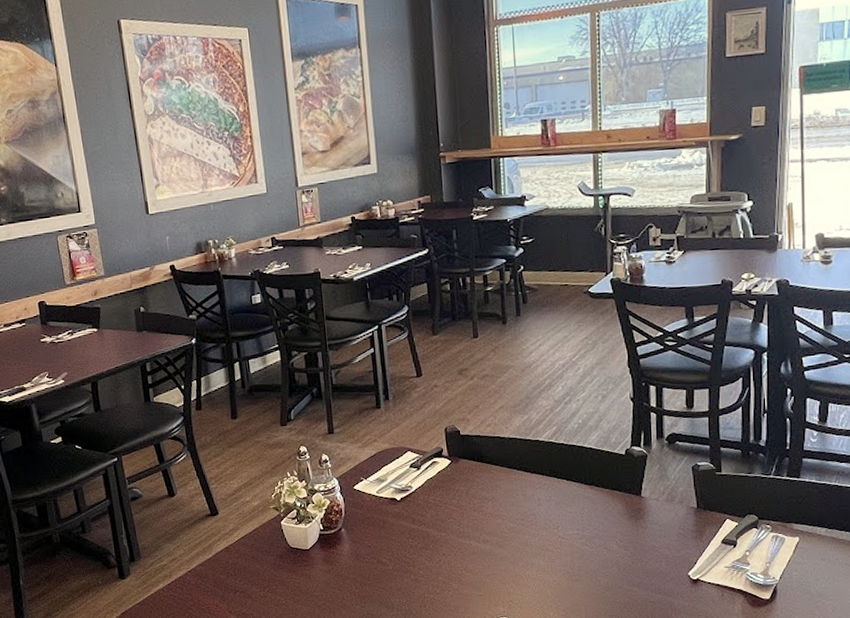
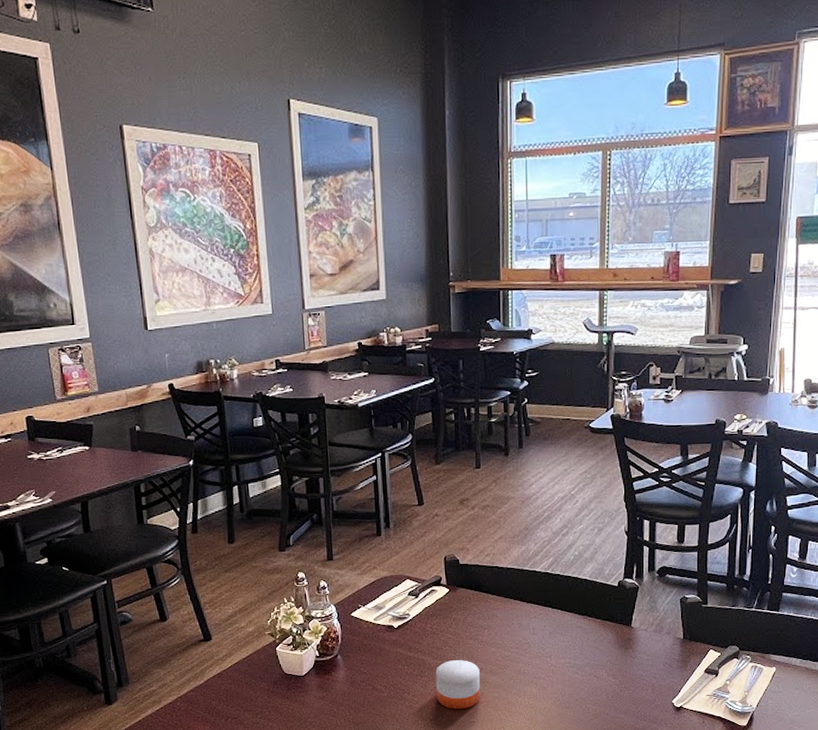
candle: none [440,531,487,582] -> present [436,659,480,709]

